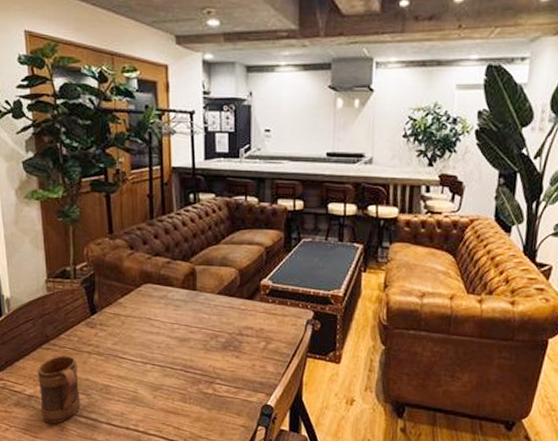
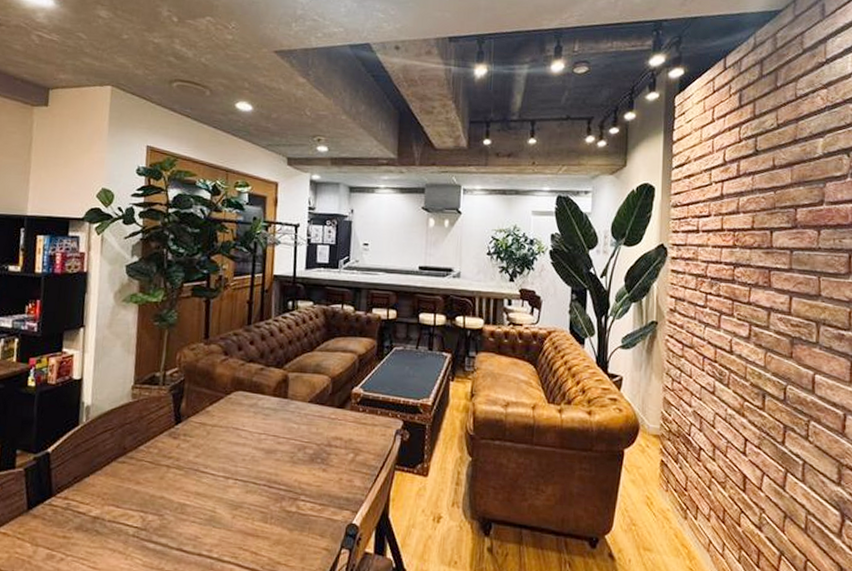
mug: present [38,355,81,424] -> none [104,470,153,551]

